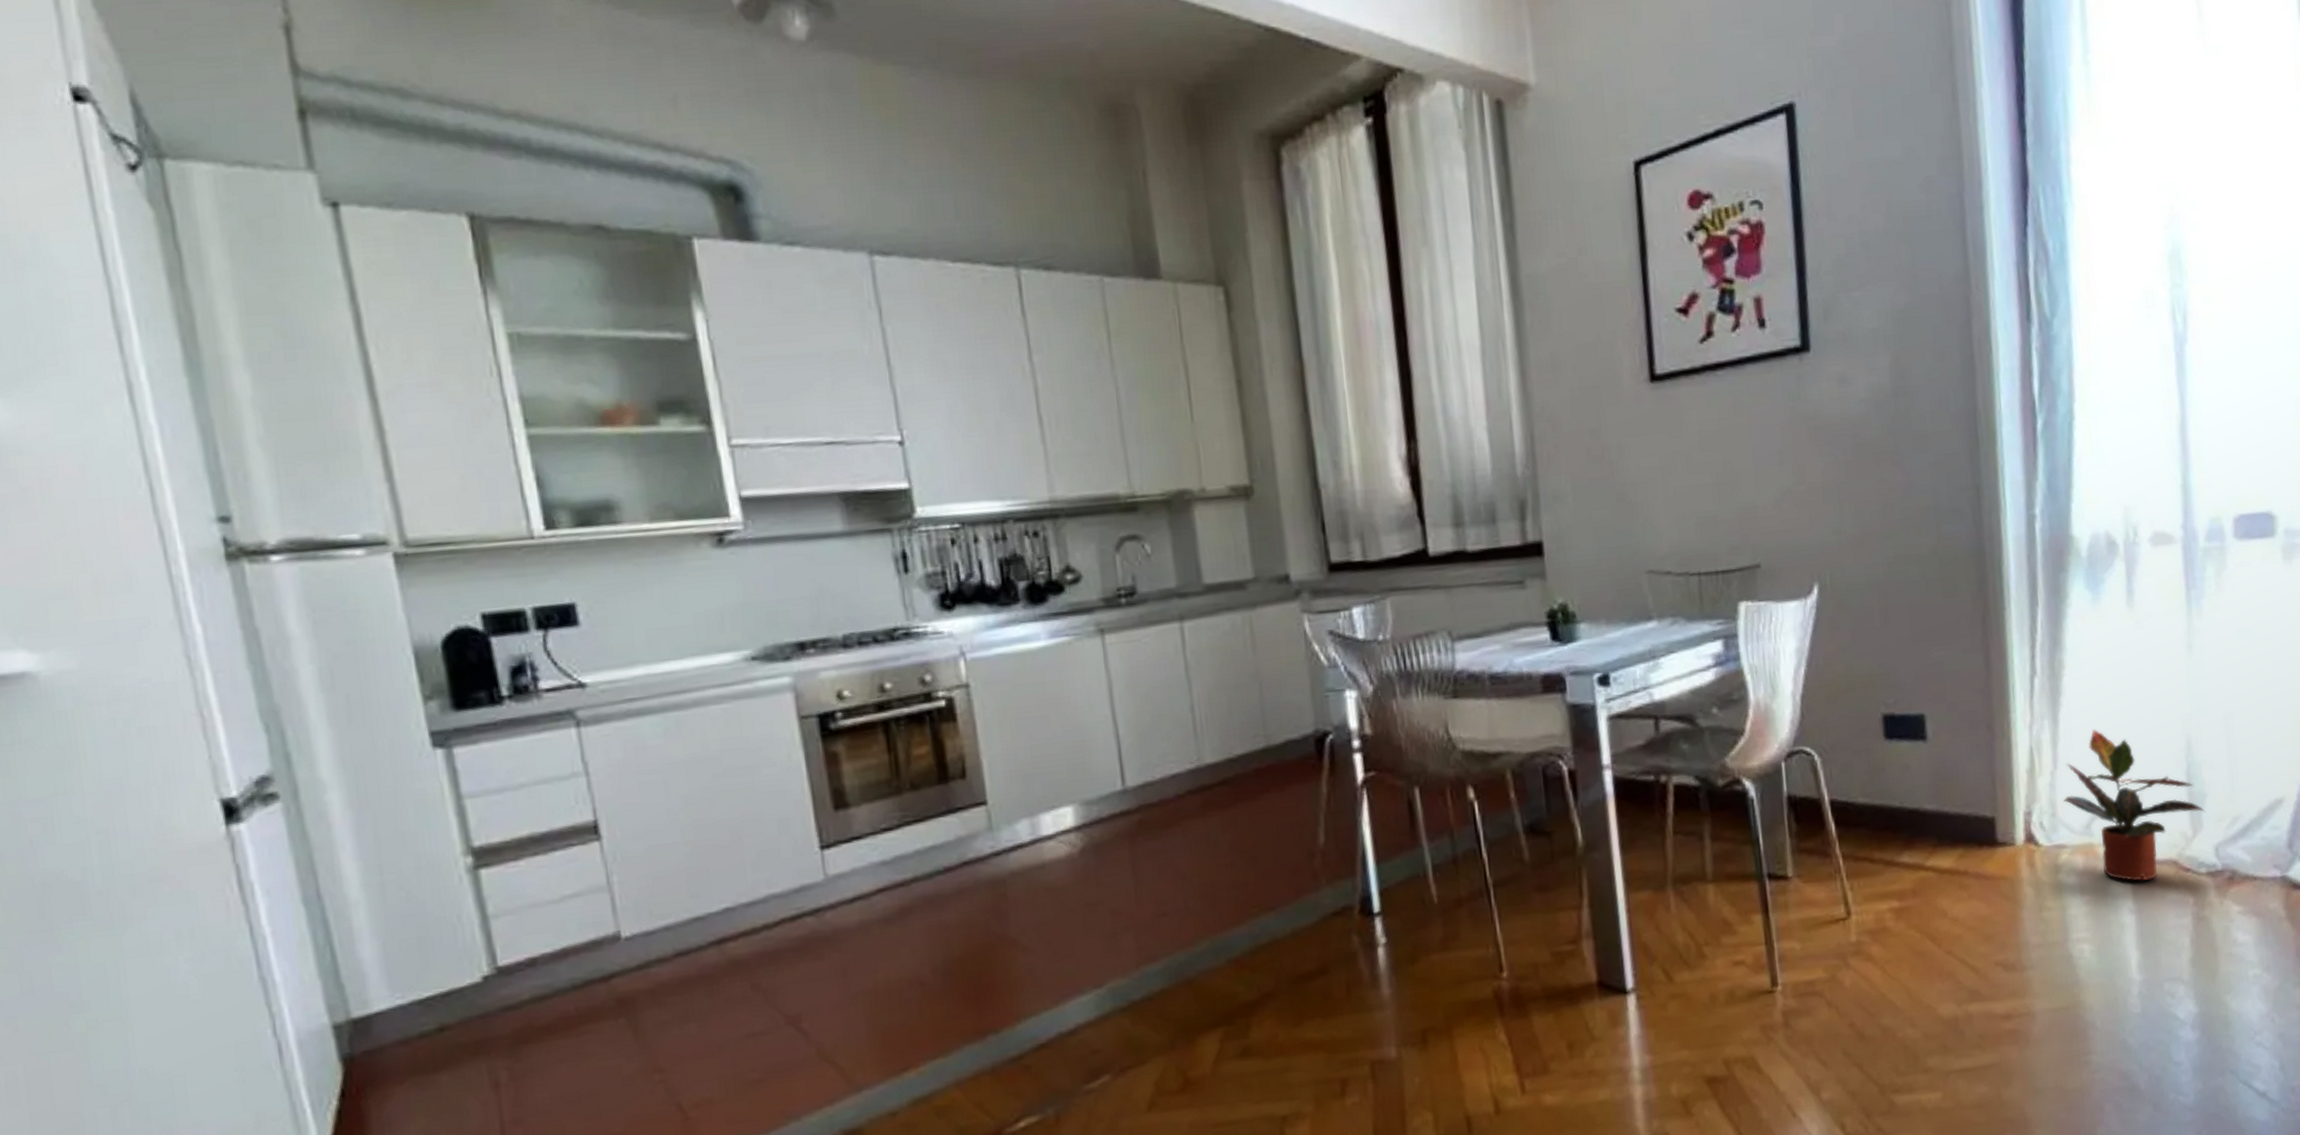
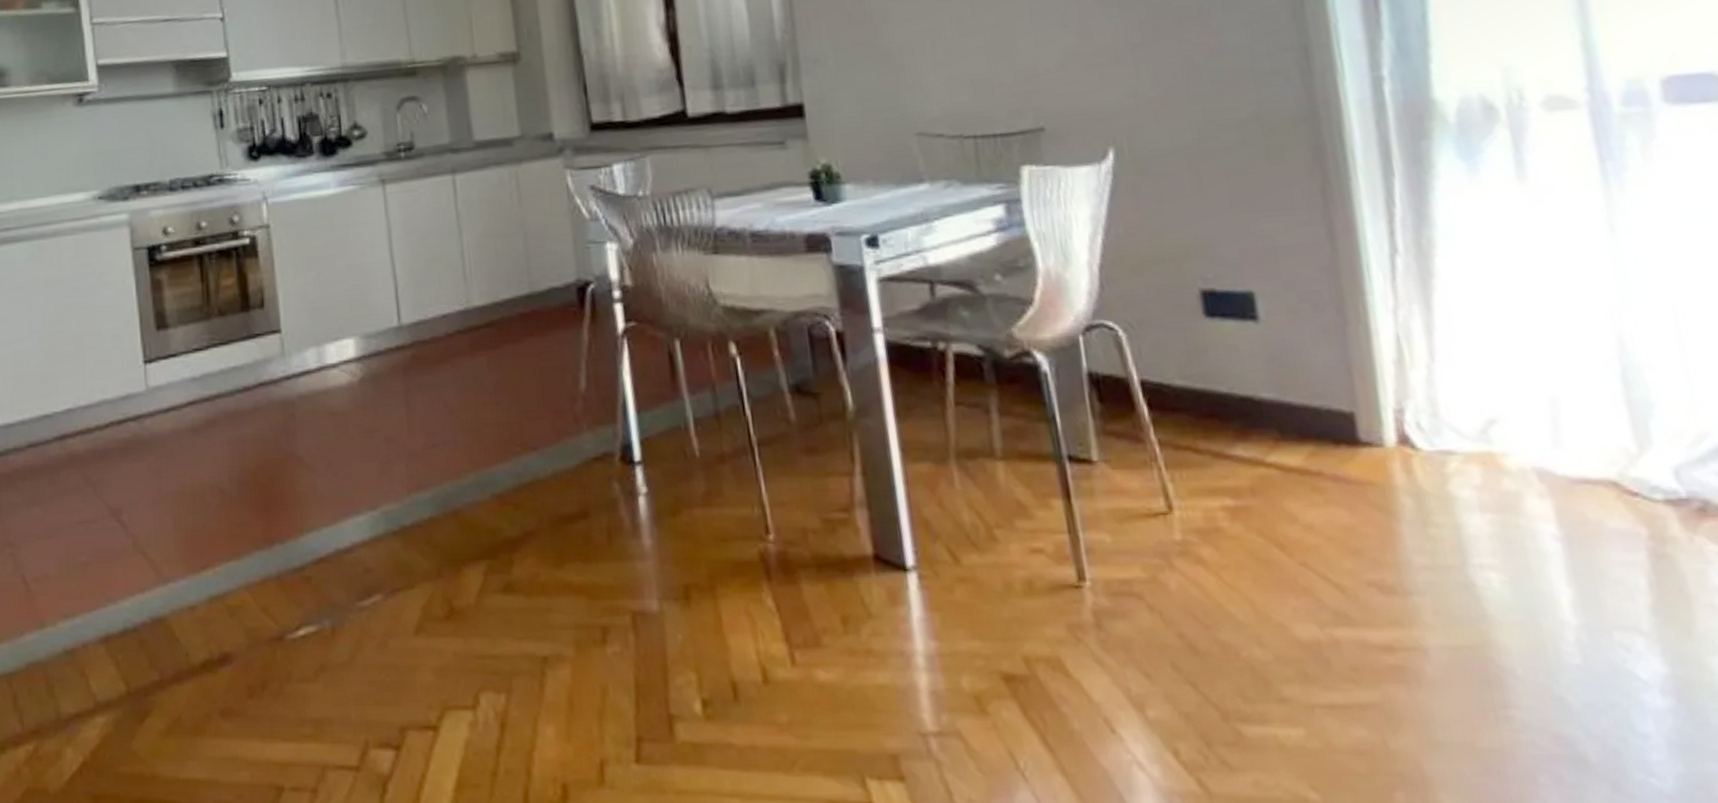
potted plant: present [2064,730,2205,882] -> none [1447,319,1654,503]

